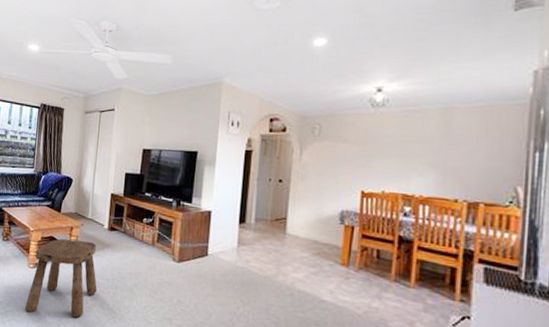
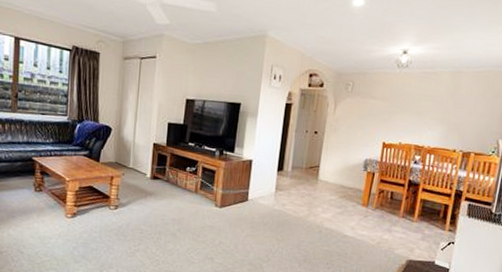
stool: present [24,238,97,317] -> none [63,188,140,262]

